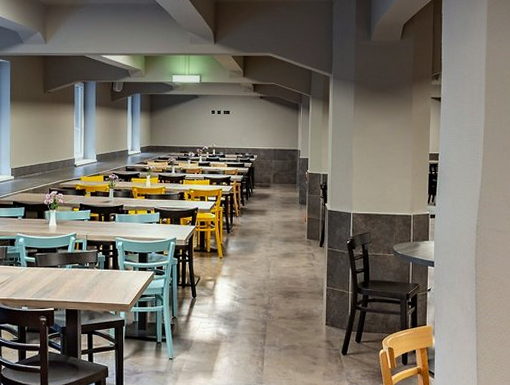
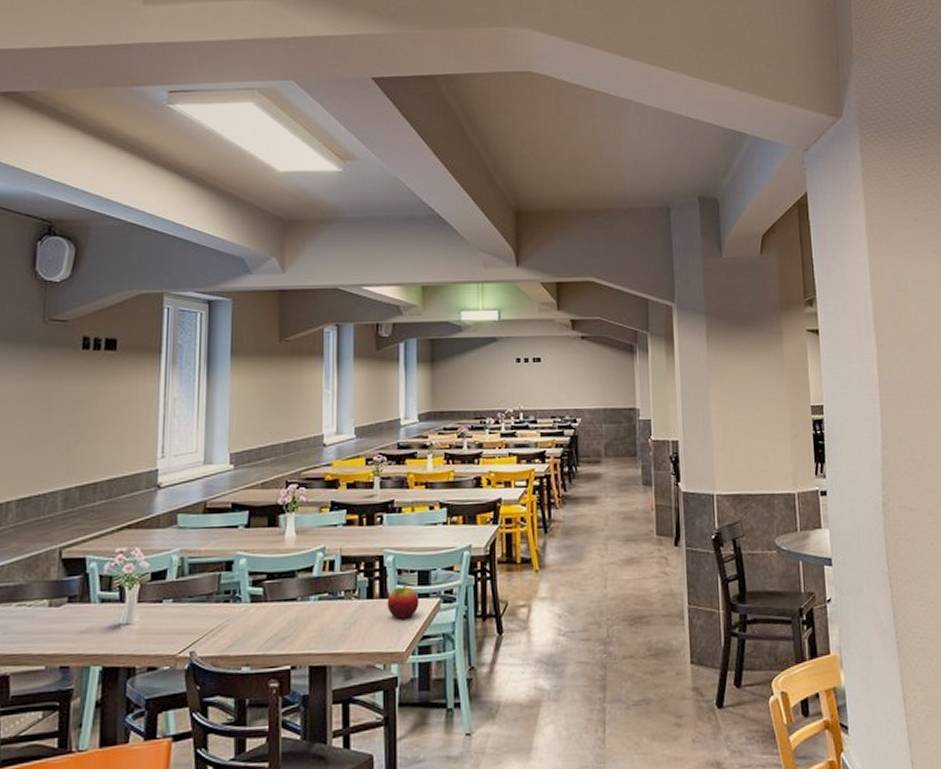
fruit: none [117,261,140,283] -> present [387,585,419,619]

